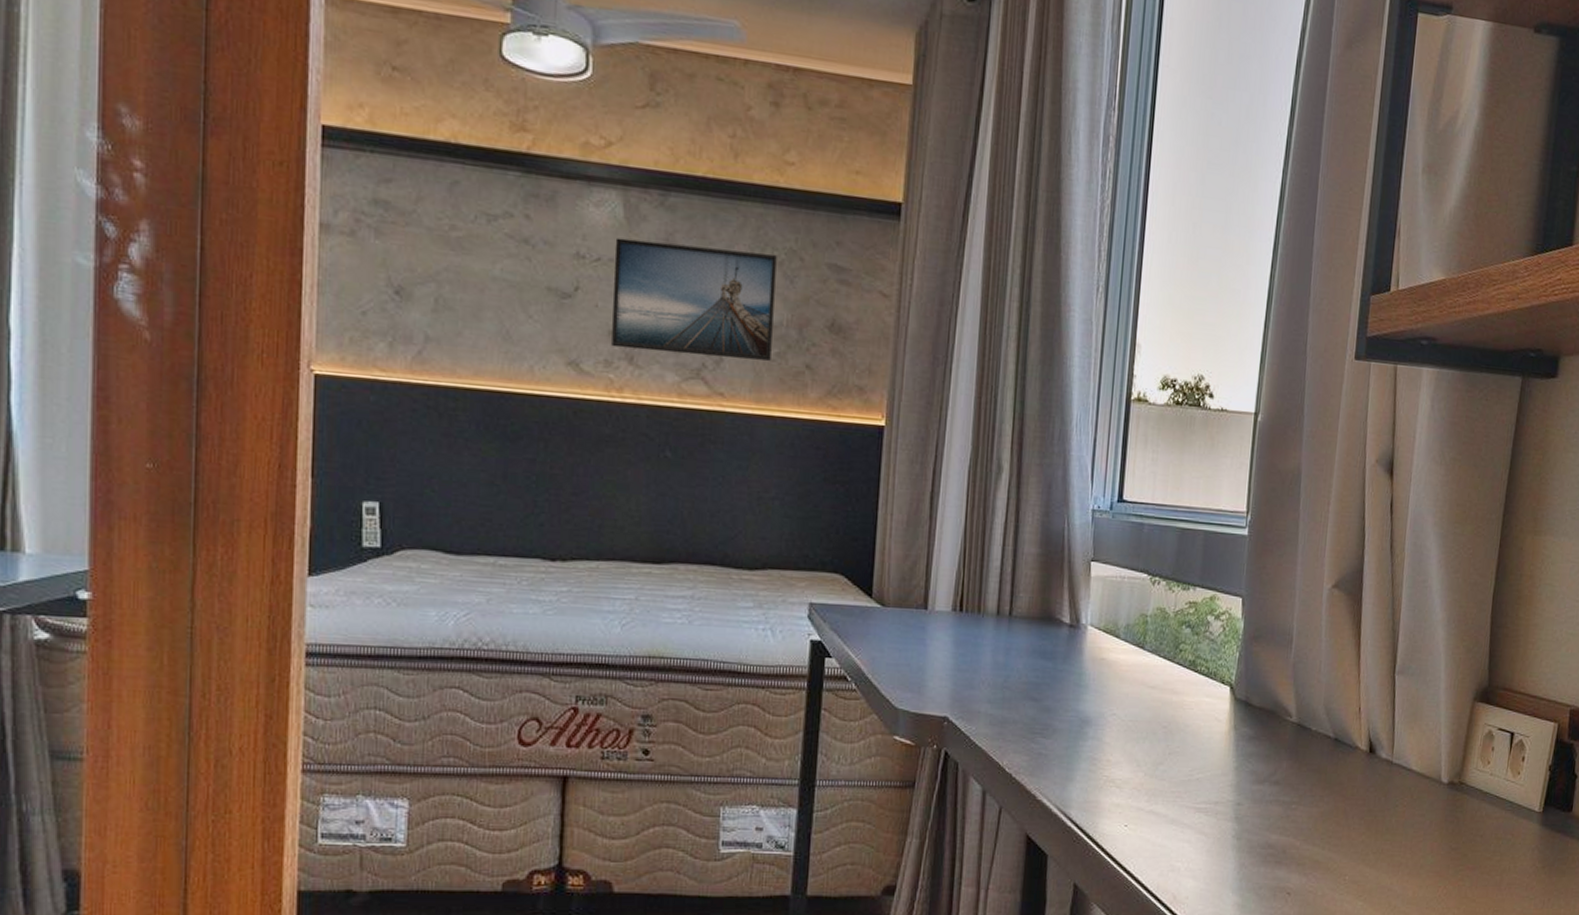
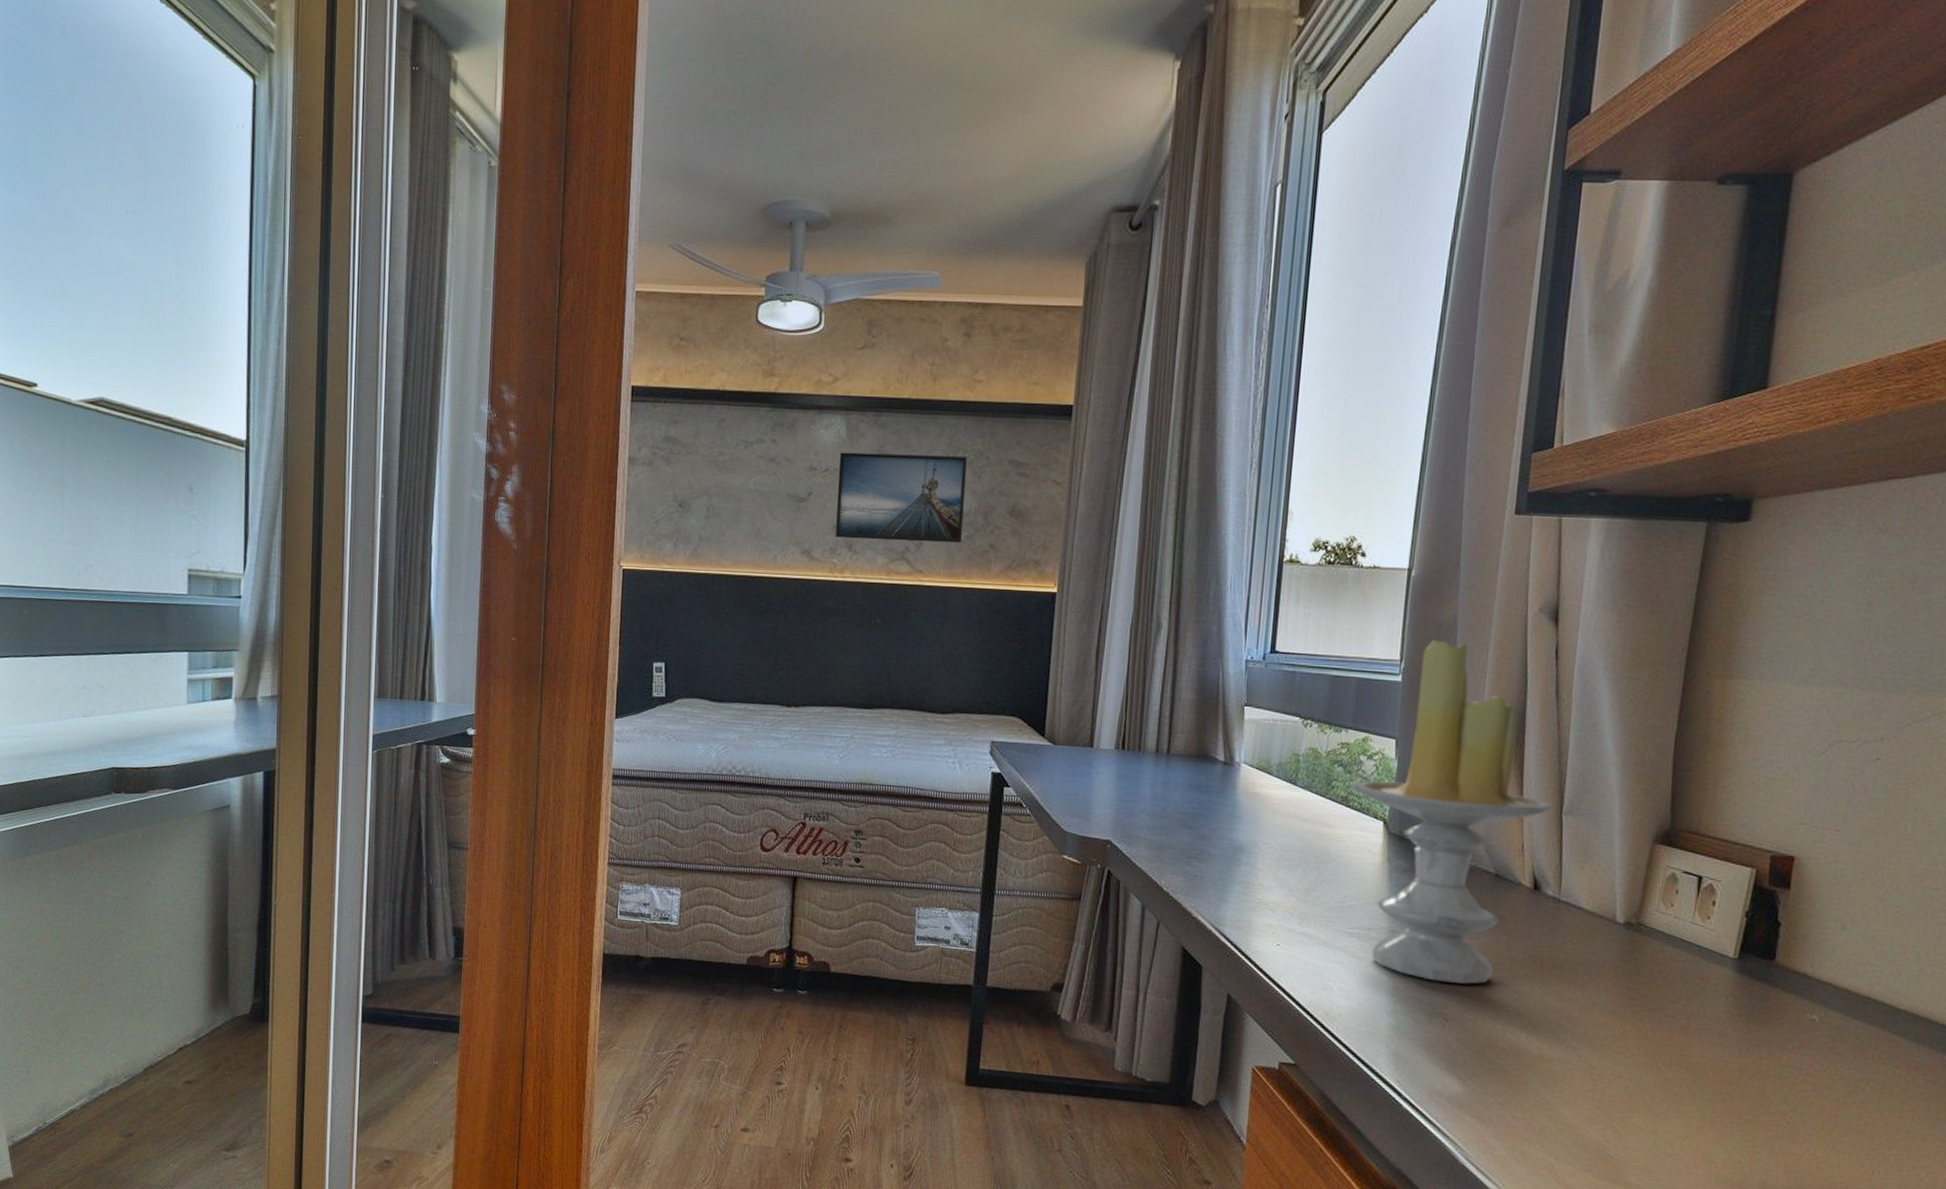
candle: none [1201,490,1387,855] -> present [1354,639,1553,984]

